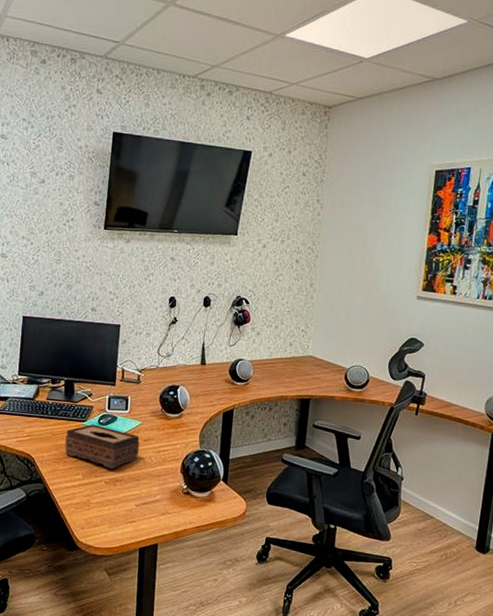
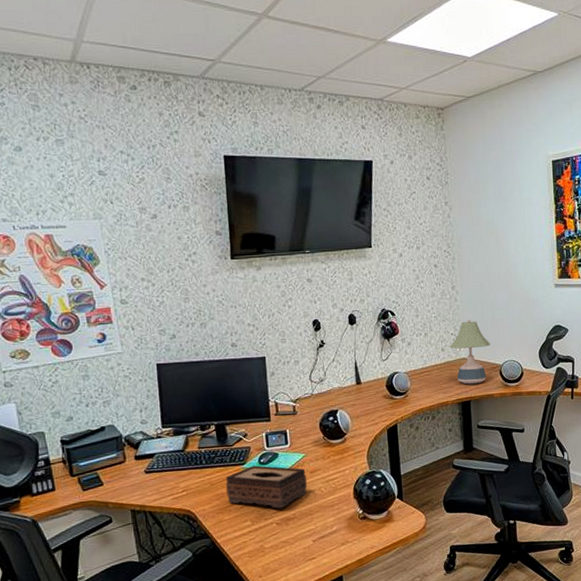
desk lamp: none [298,319,340,384] -> present [449,320,491,385]

